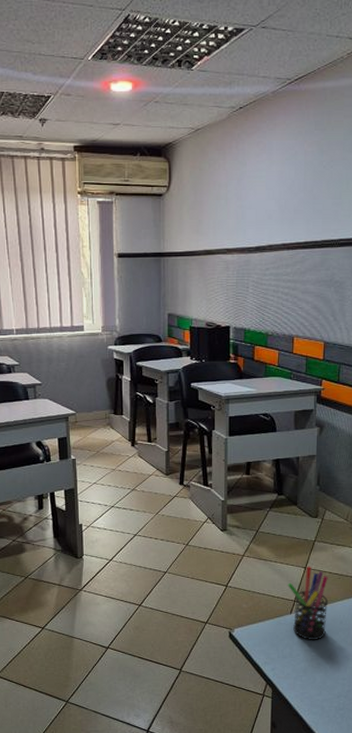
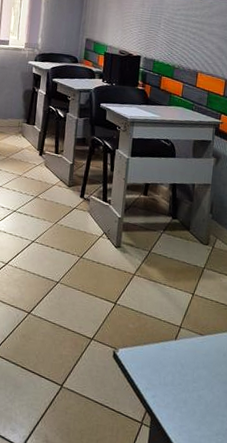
pen holder: present [287,566,329,640] -> none [174,292,215,371]

